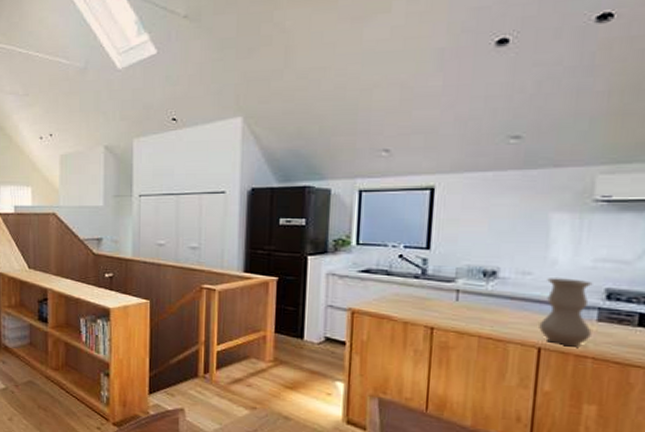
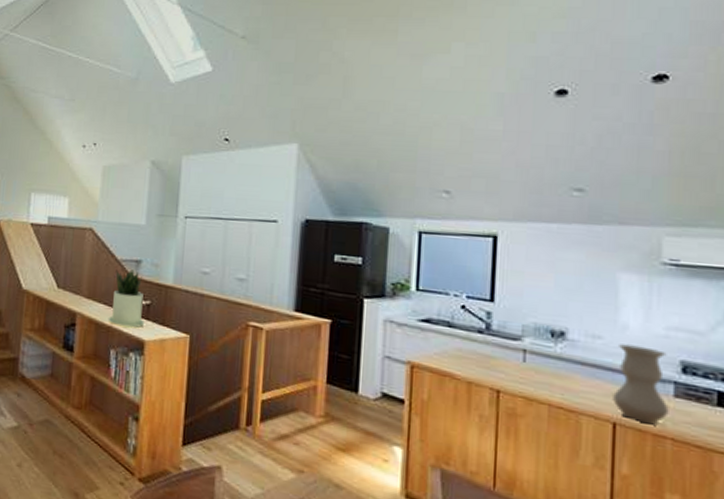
planter: none [76,247,109,298] -> present [108,269,145,328]

